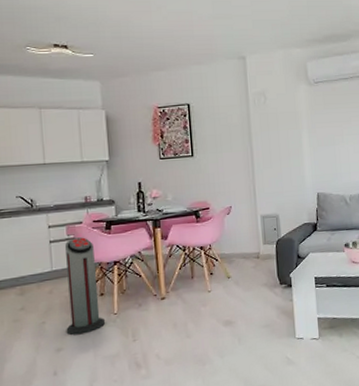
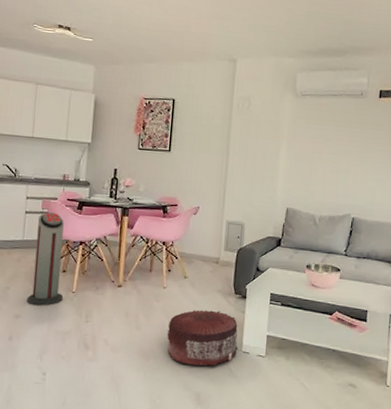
pouf: none [219,303,292,363] -> present [167,309,238,367]

